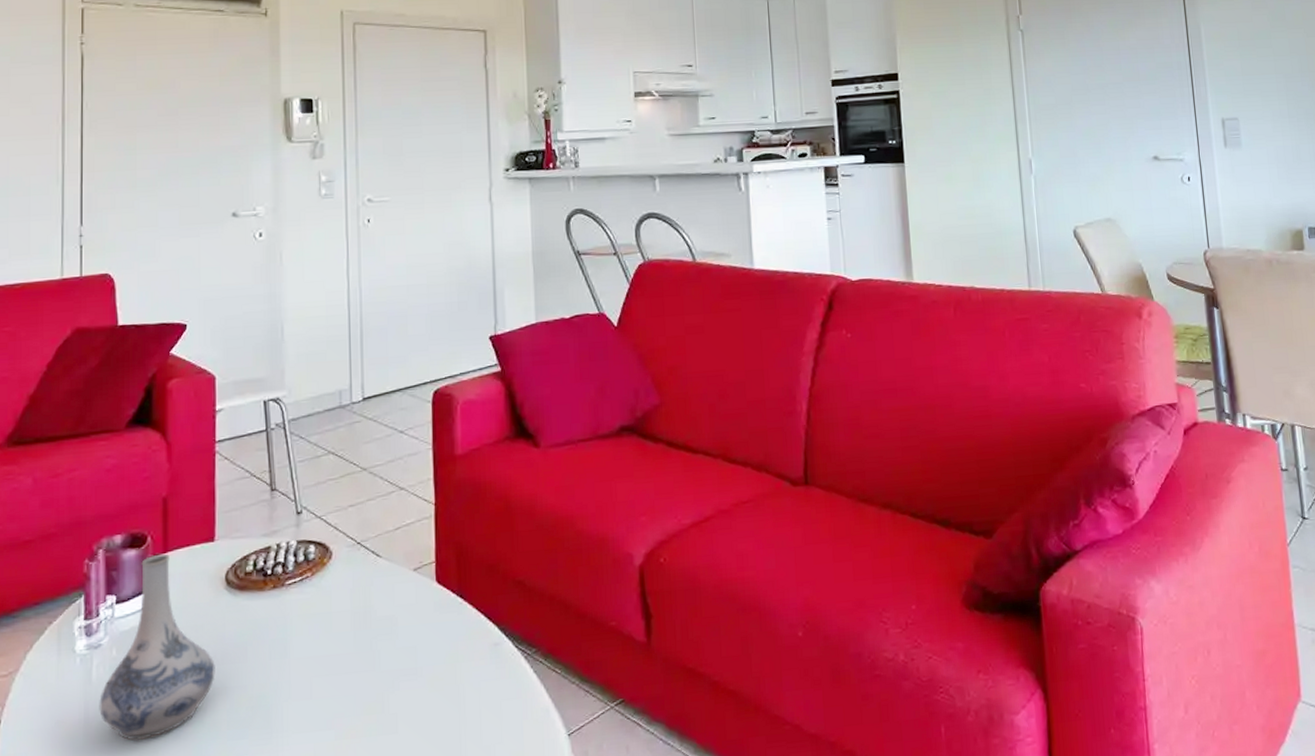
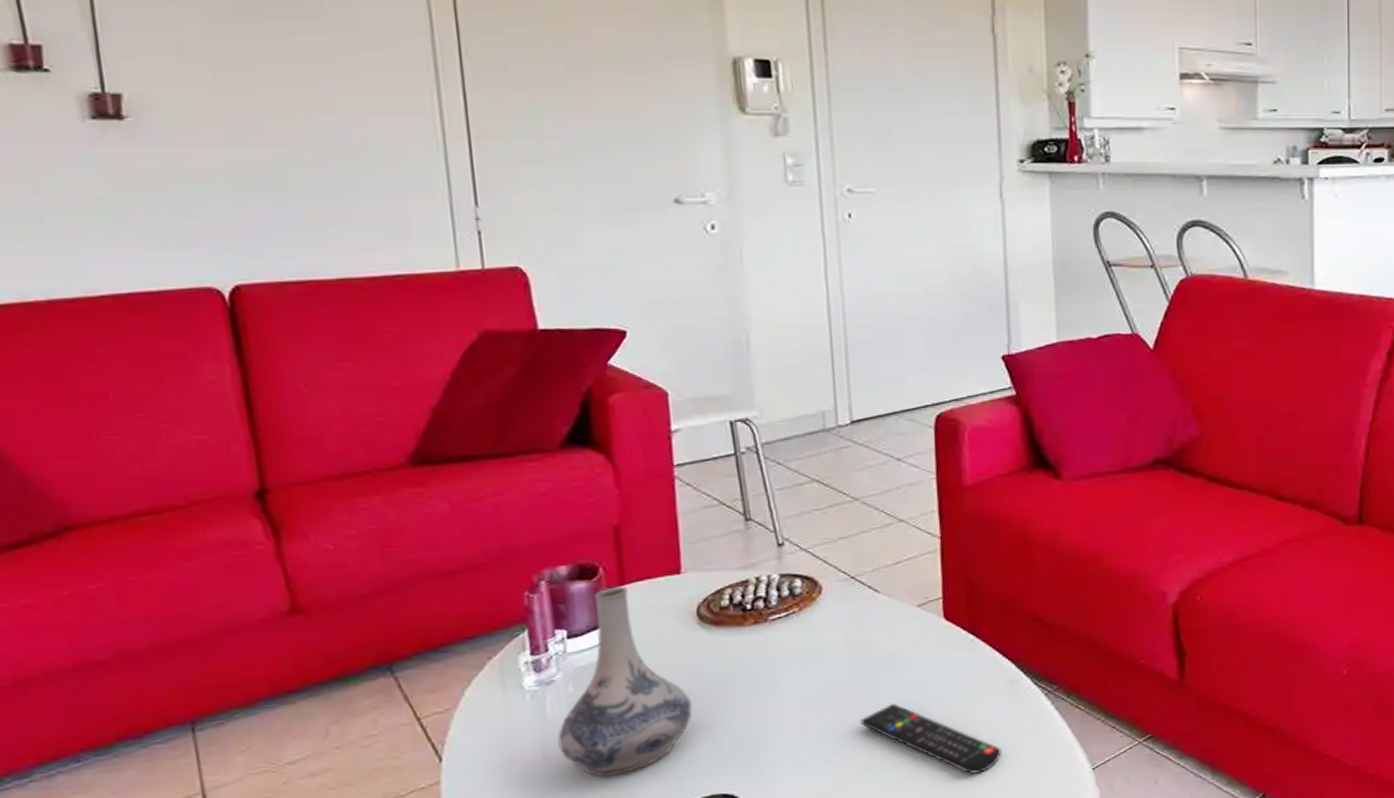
remote control: none [360,667,485,740] -> present [860,704,1002,774]

